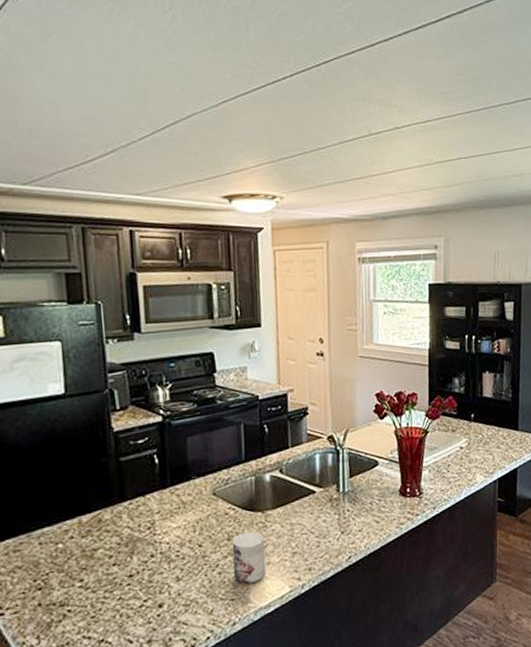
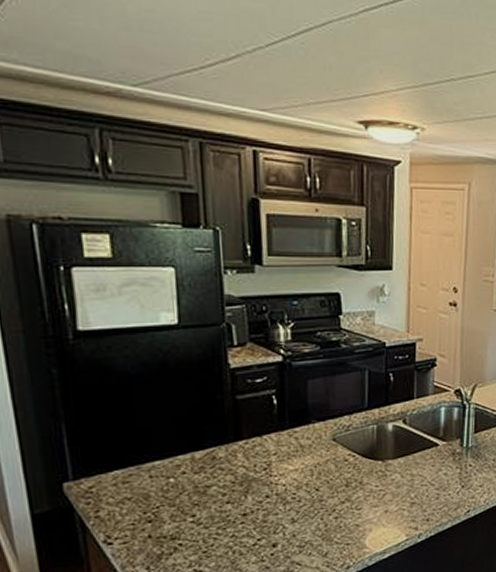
mug: present [232,532,266,584] -> none [350,480,384,530]

